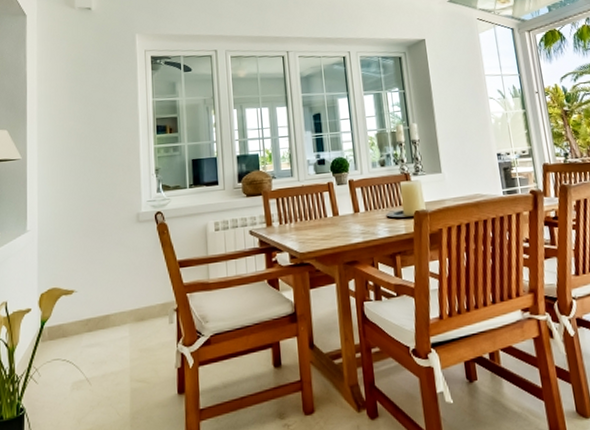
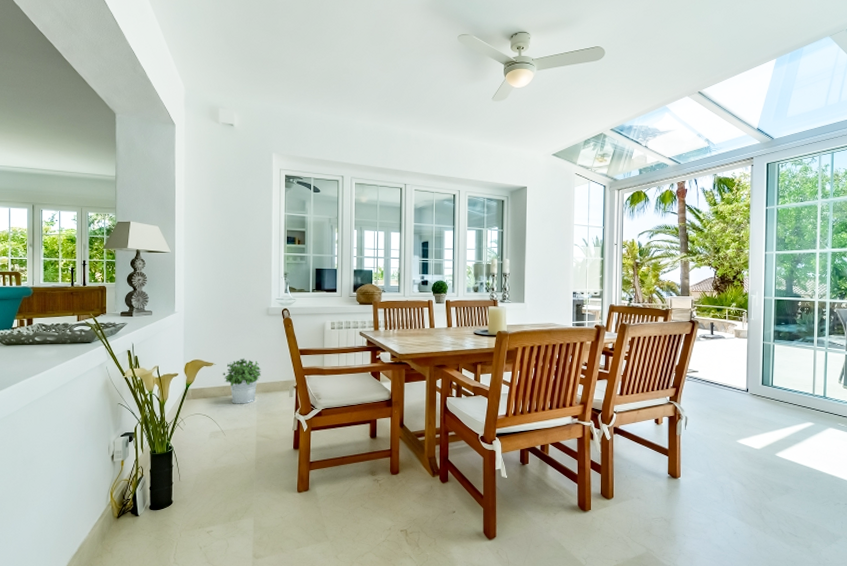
potted plant: none [85,279,133,341] -> present [222,358,261,404]

